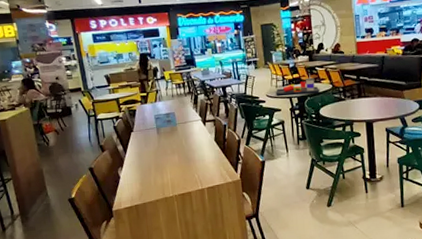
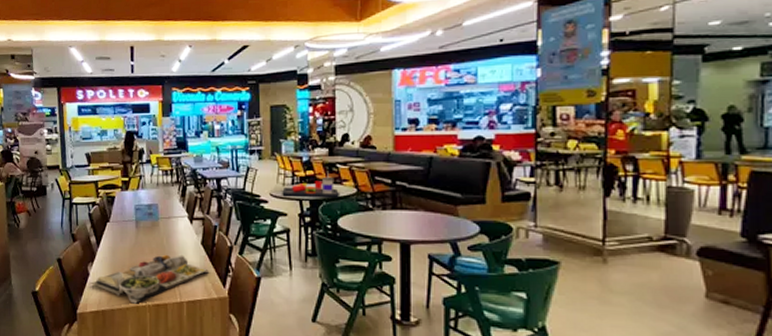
food tray: none [120,151,223,196] -> present [89,254,209,304]

